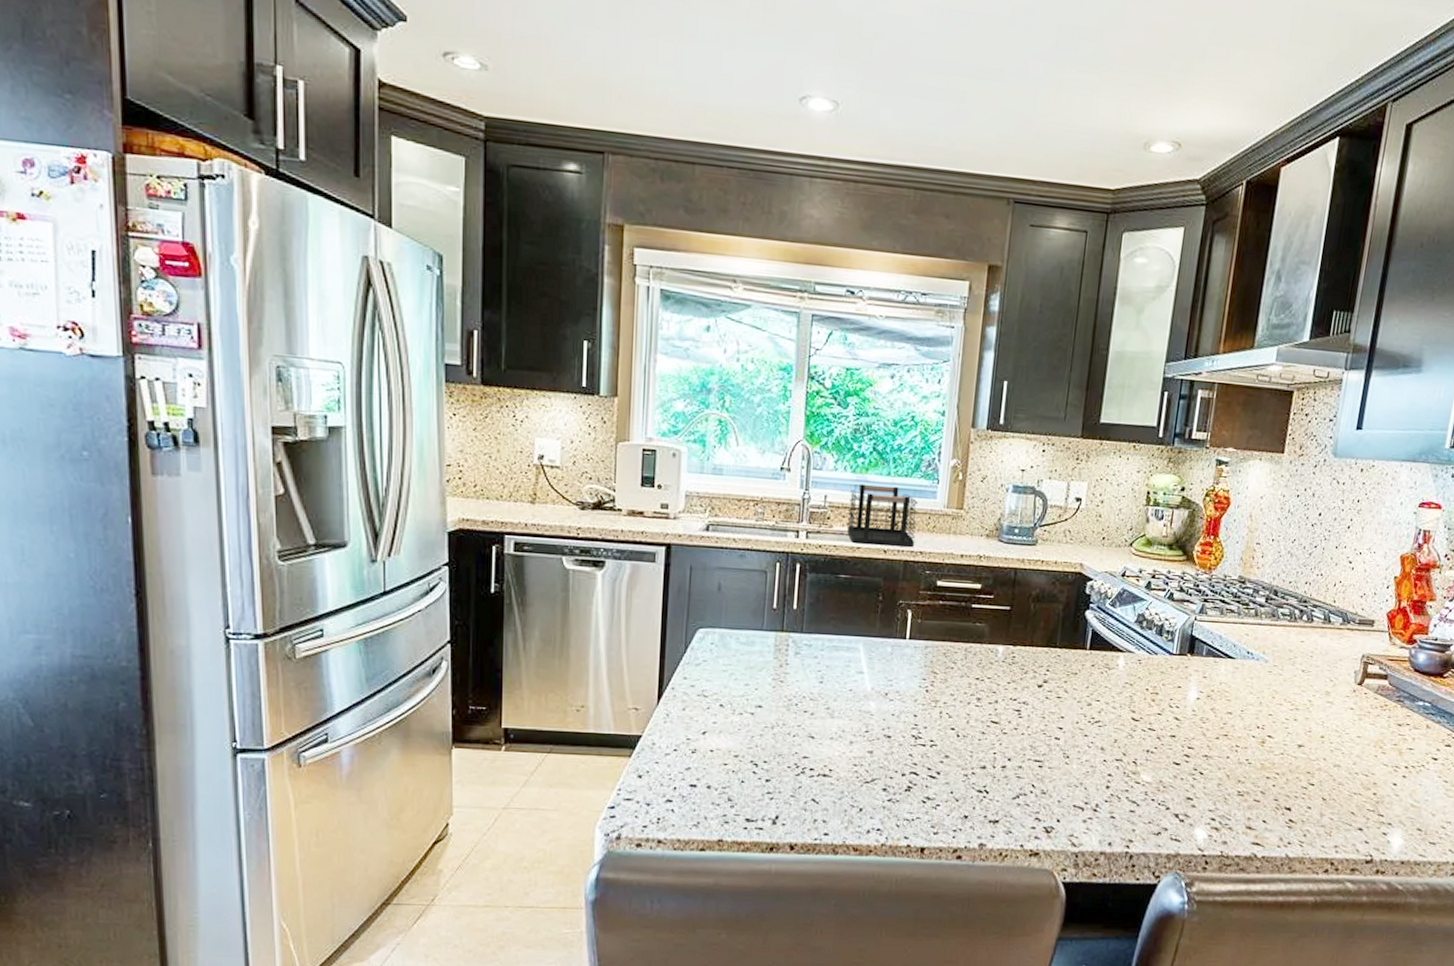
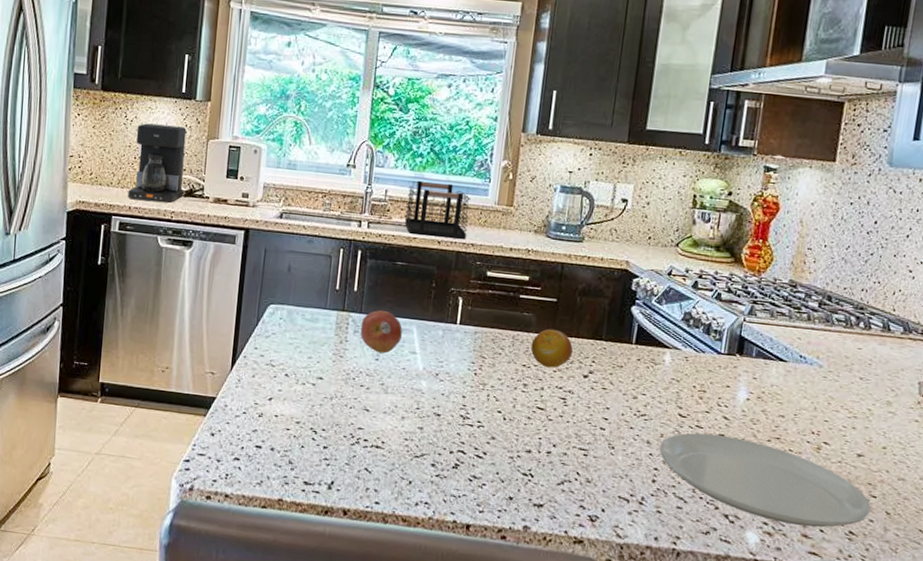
coffee maker: none [522,424,591,518] -> present [127,123,187,204]
fruit: none [801,628,848,675] -> present [360,310,402,354]
fruit: none [984,638,1028,680] -> present [530,329,574,368]
plate: none [1113,735,1309,818] -> present [659,433,871,528]

